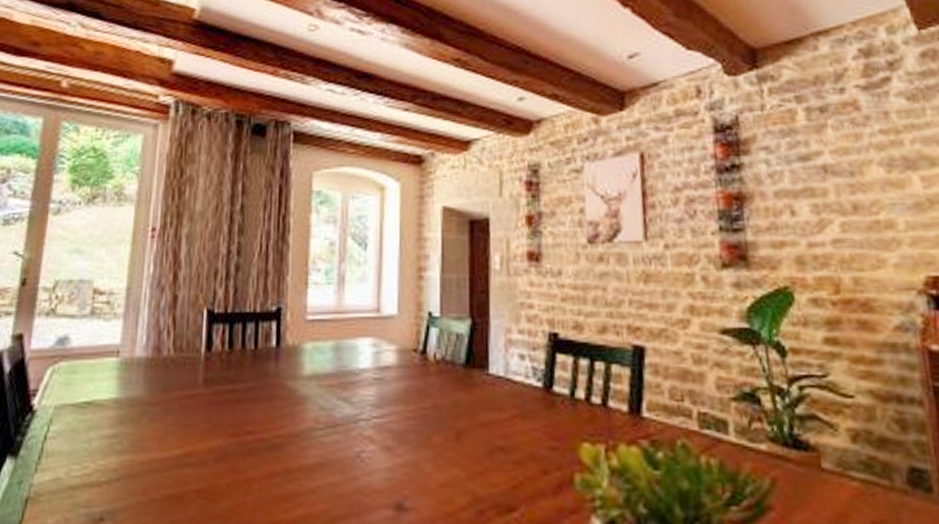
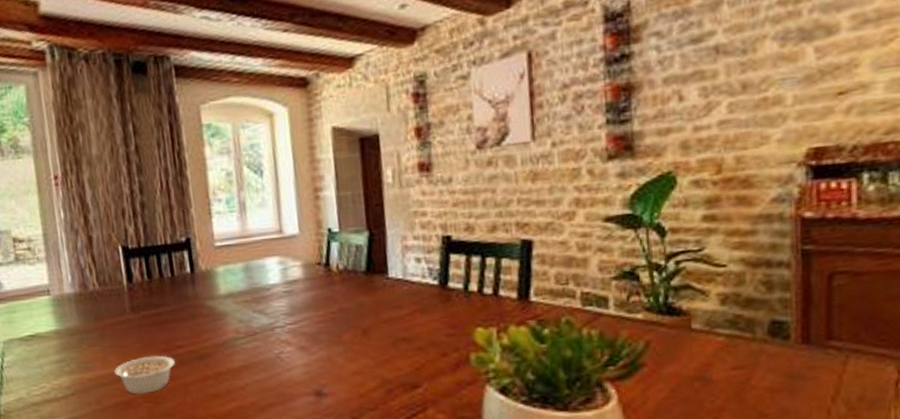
legume: none [170,440,242,487] -> present [114,355,176,394]

